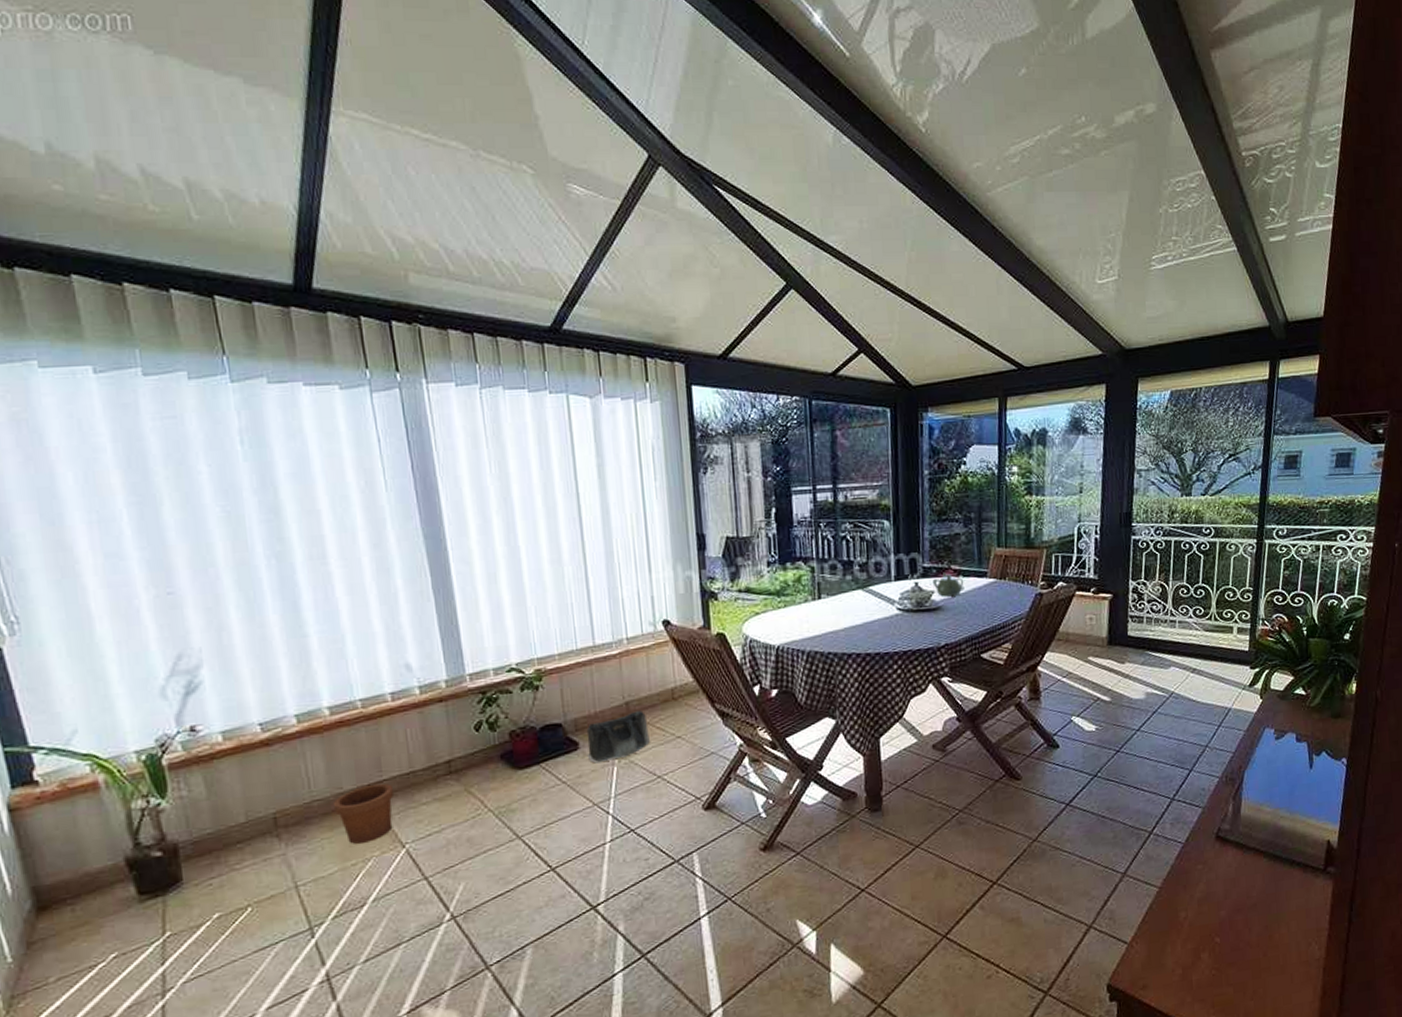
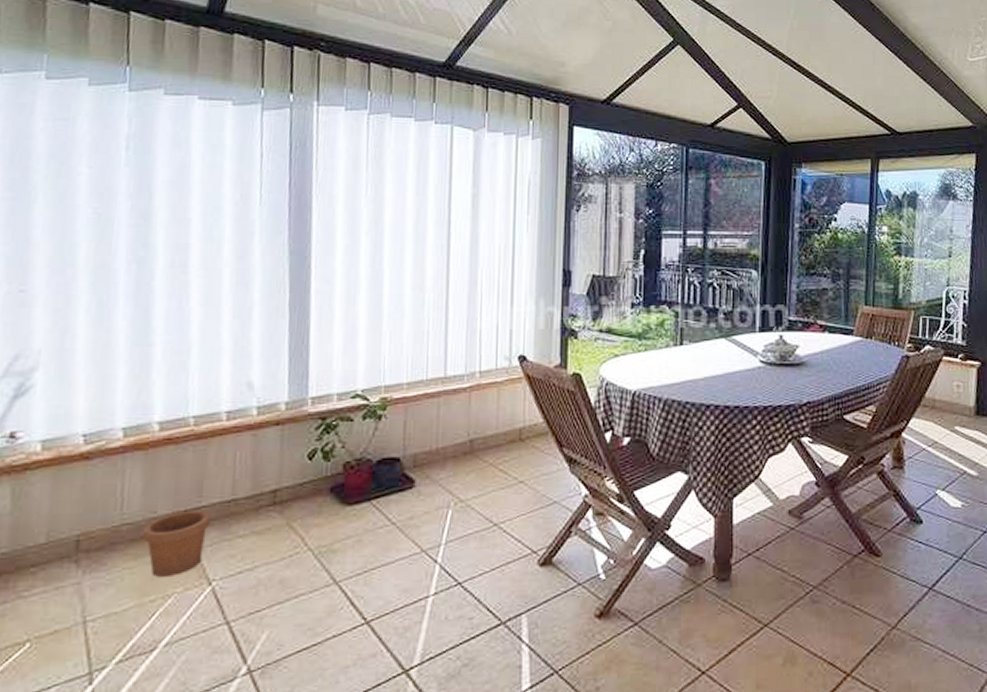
saddlebag: present [586,711,650,764] -> none [422,450,491,505]
teapot: present [932,573,965,597] -> none [797,327,830,352]

